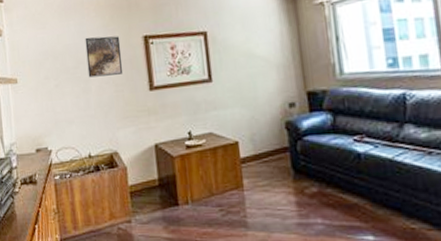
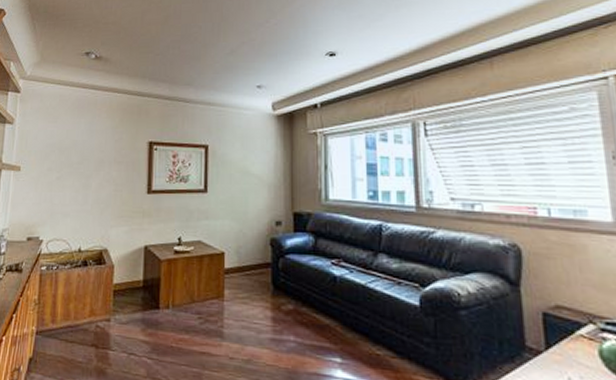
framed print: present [85,36,124,78] -> none [90,136,126,175]

